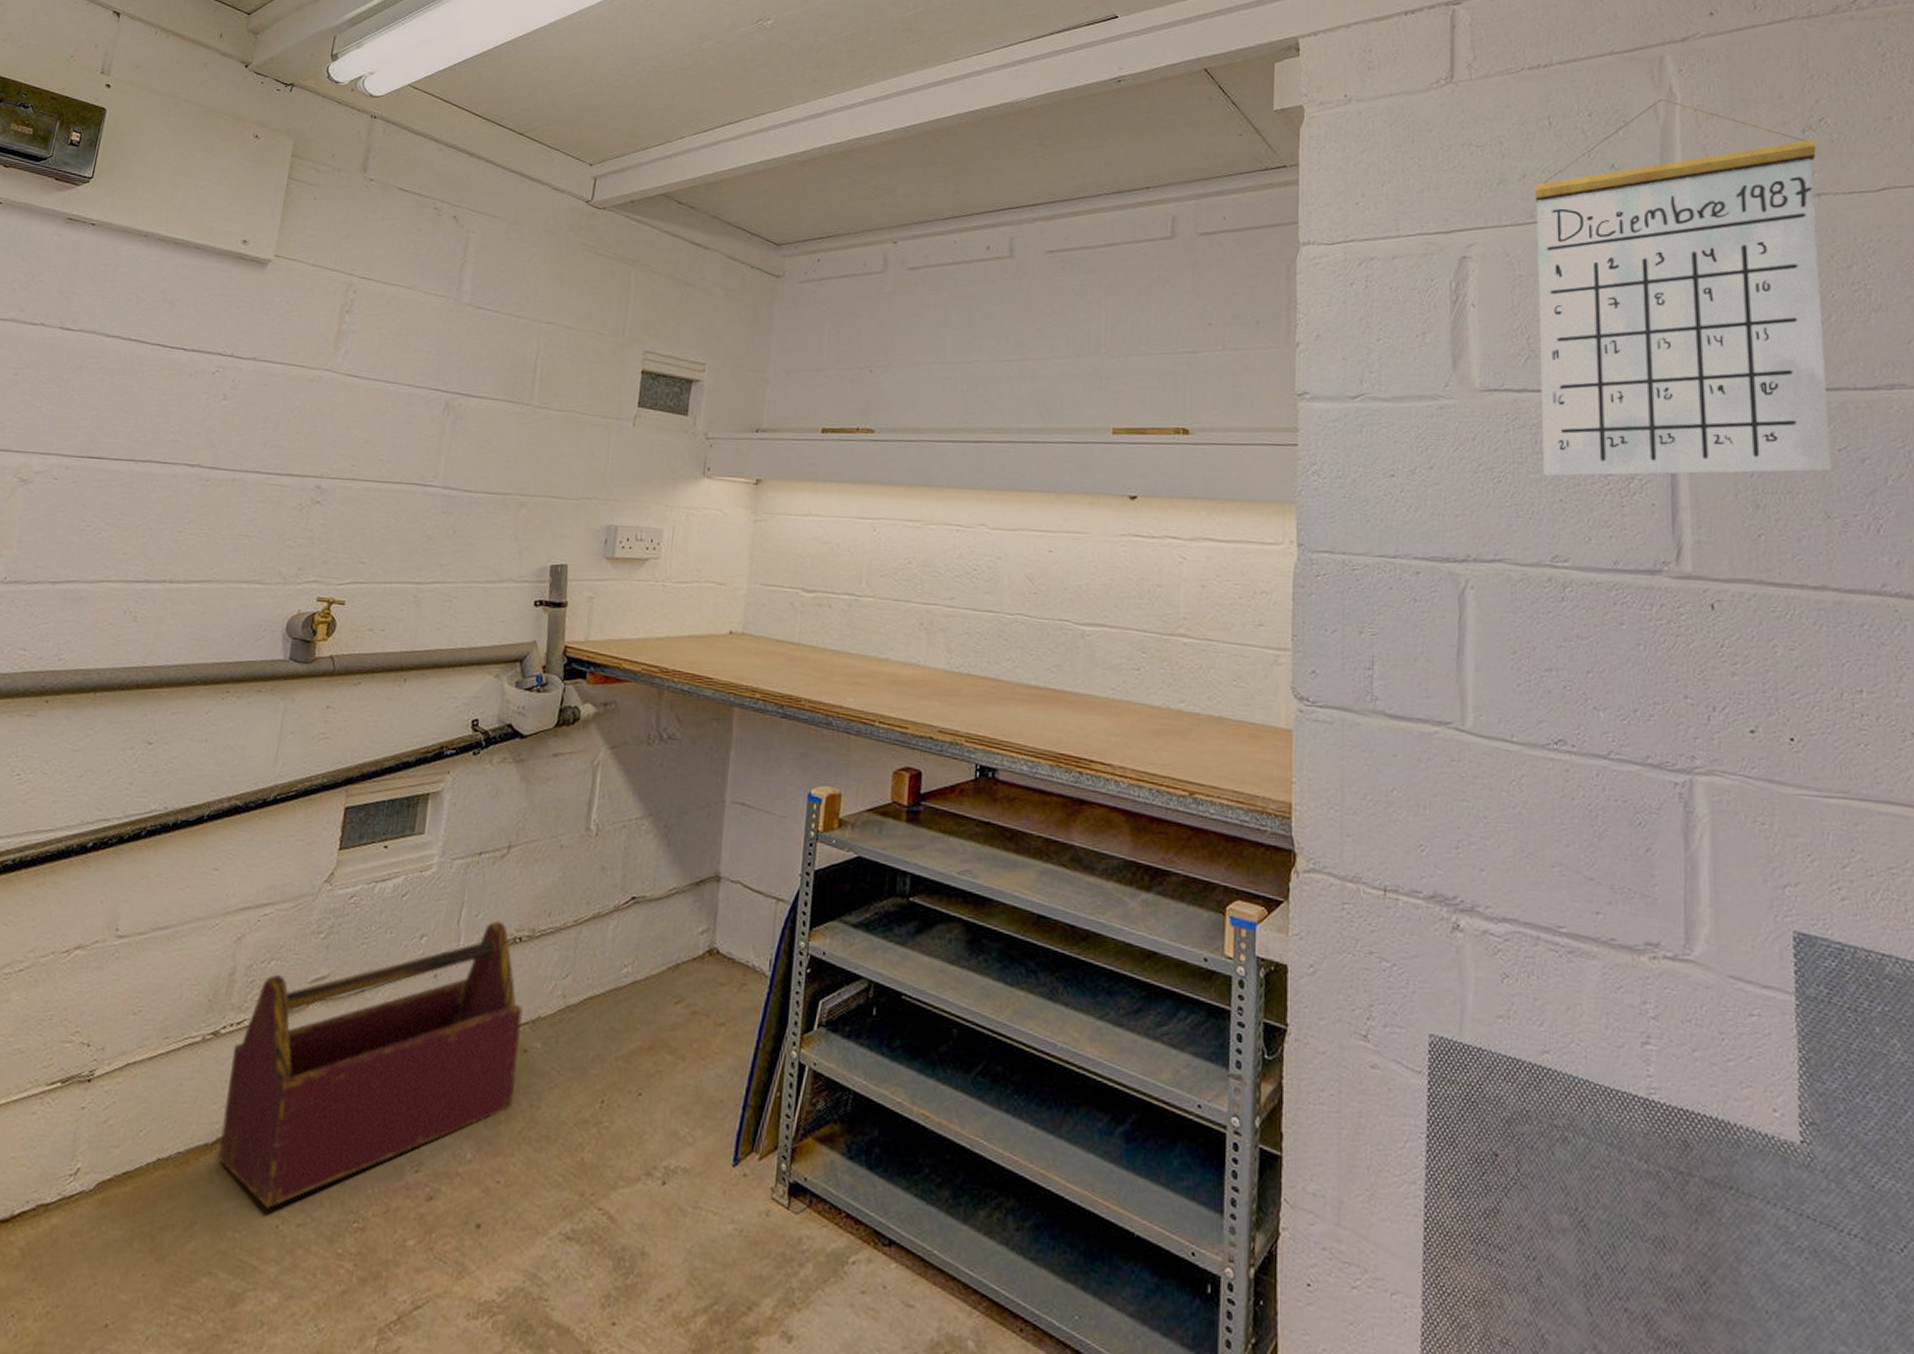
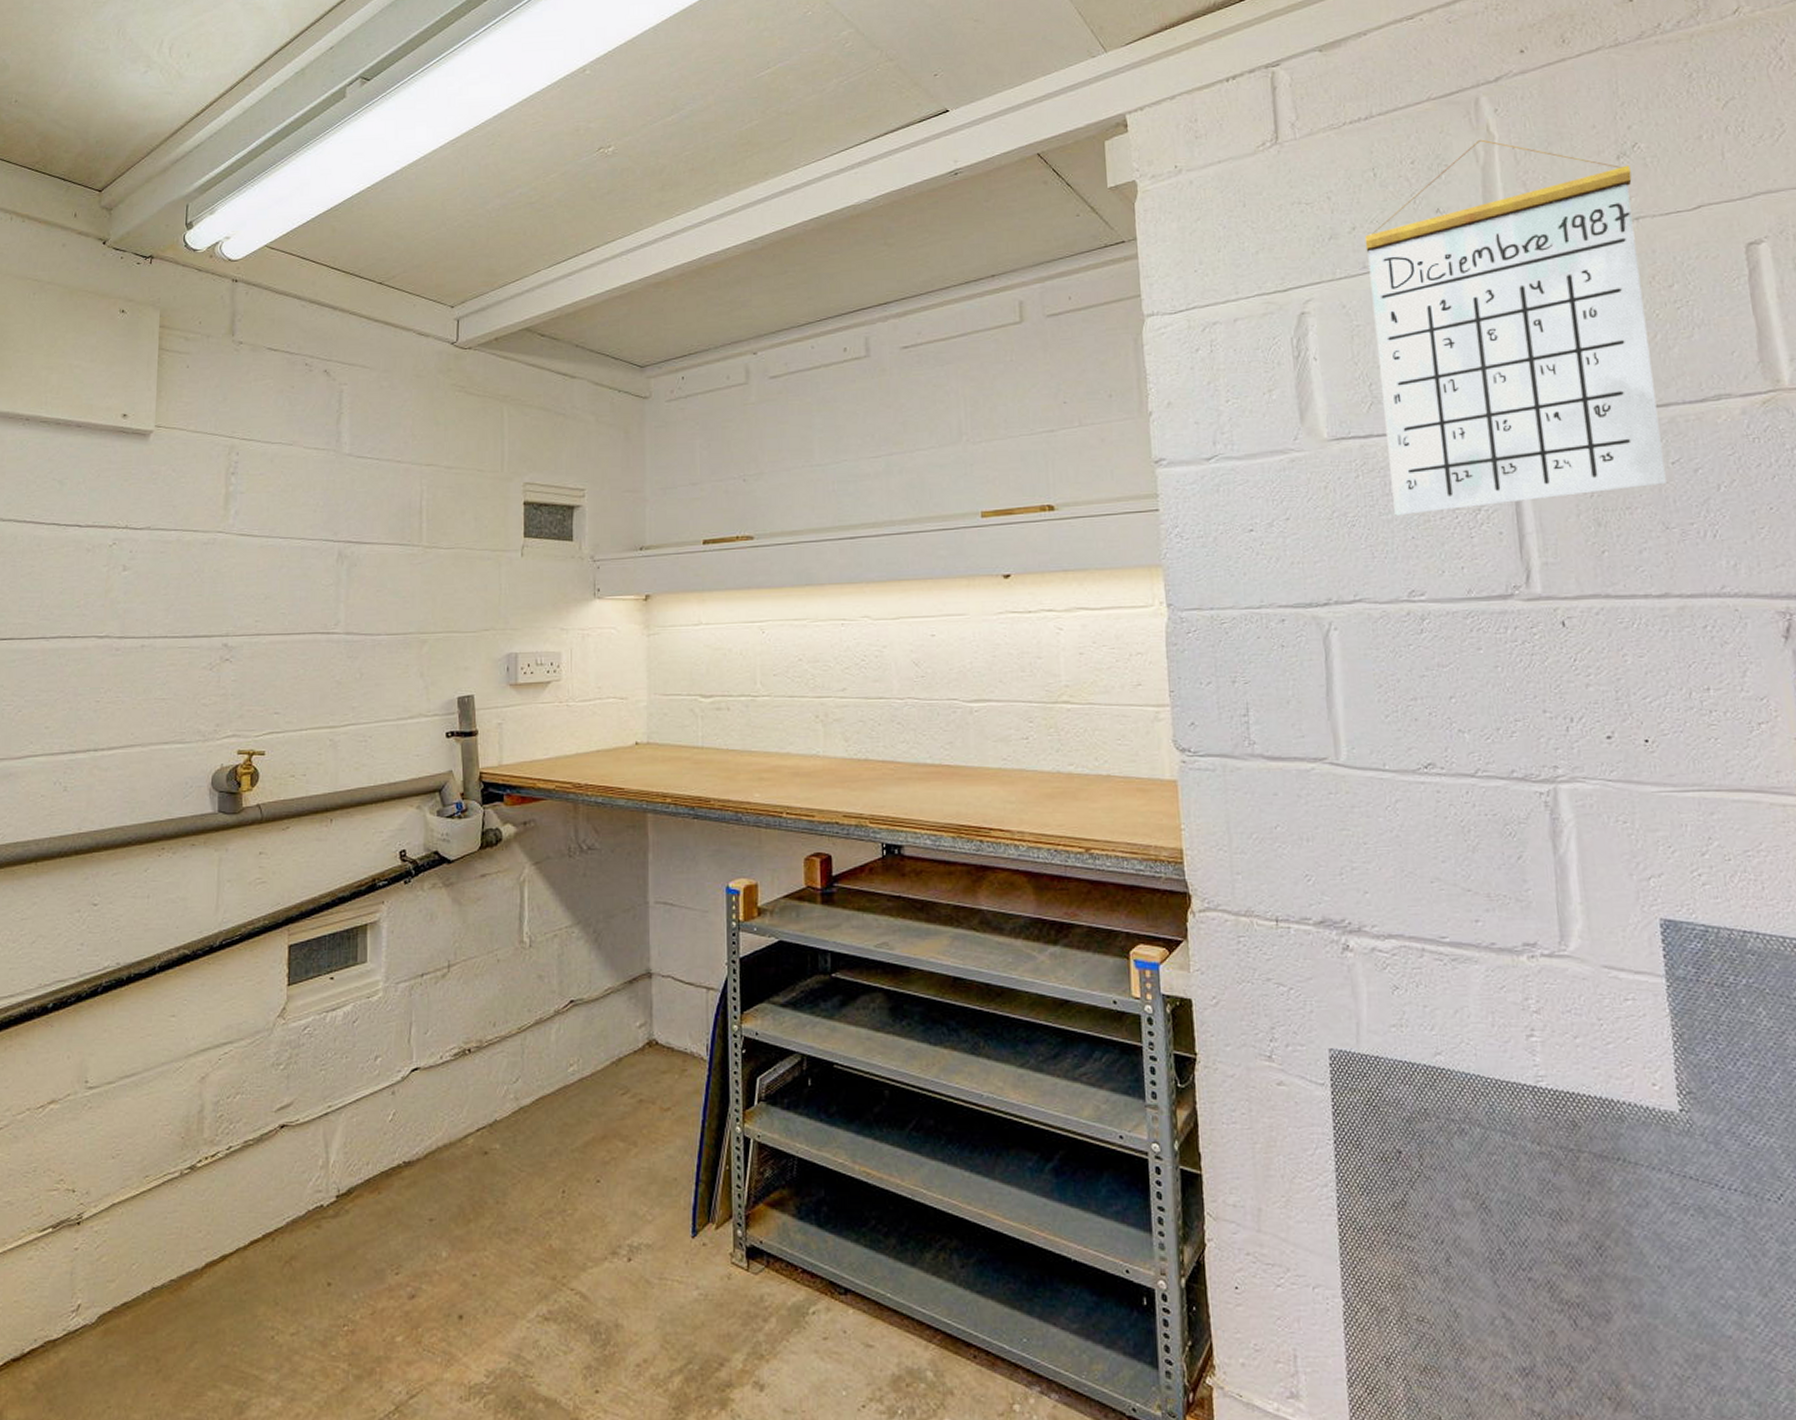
toolbox: present [217,921,523,1208] -> none [208,1036,480,1322]

